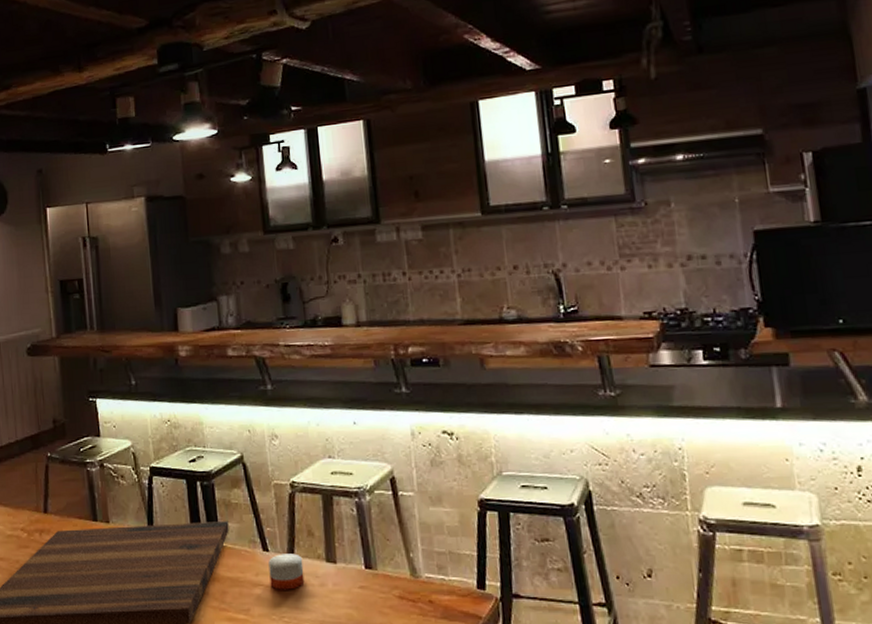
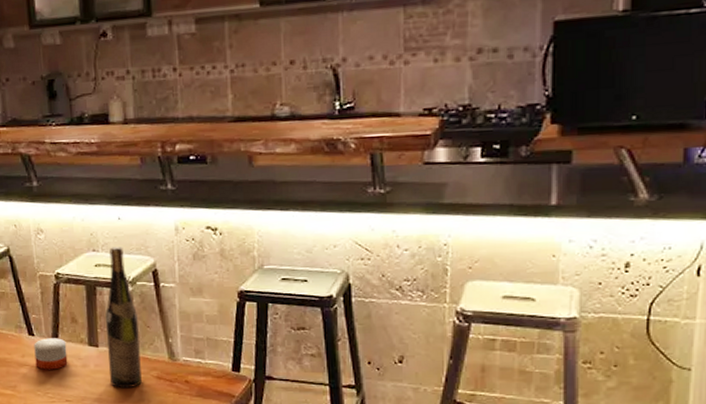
wine bottle: none [342,453,383,611] -> present [105,247,142,389]

